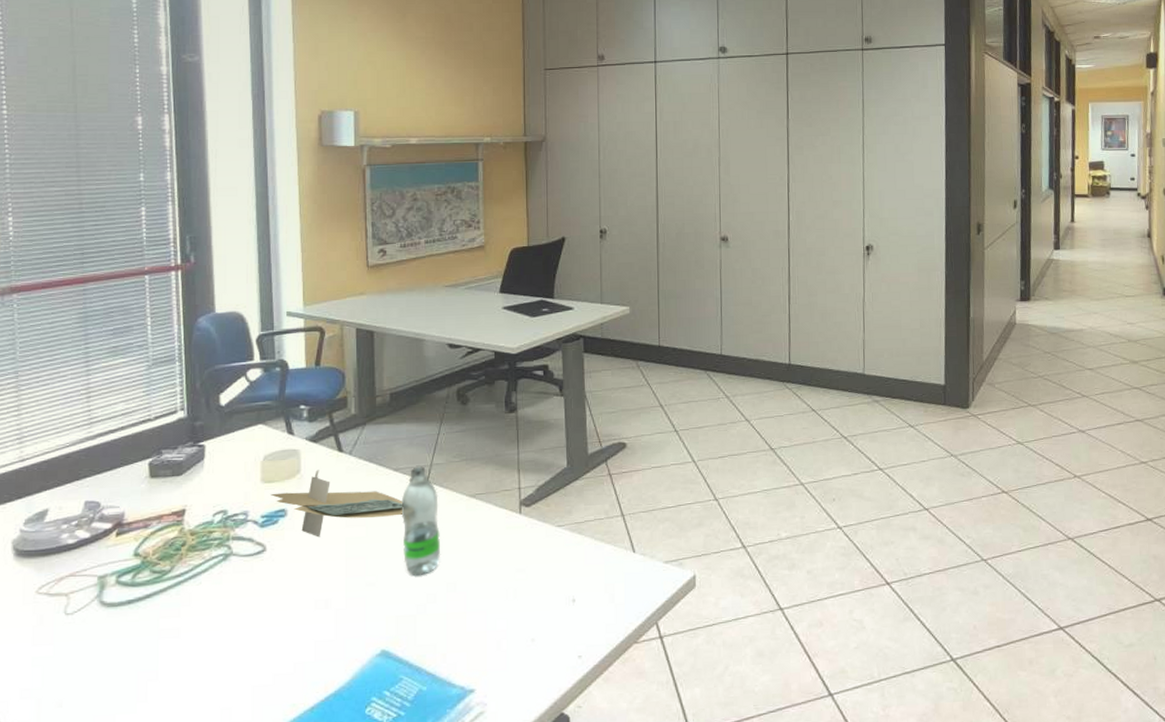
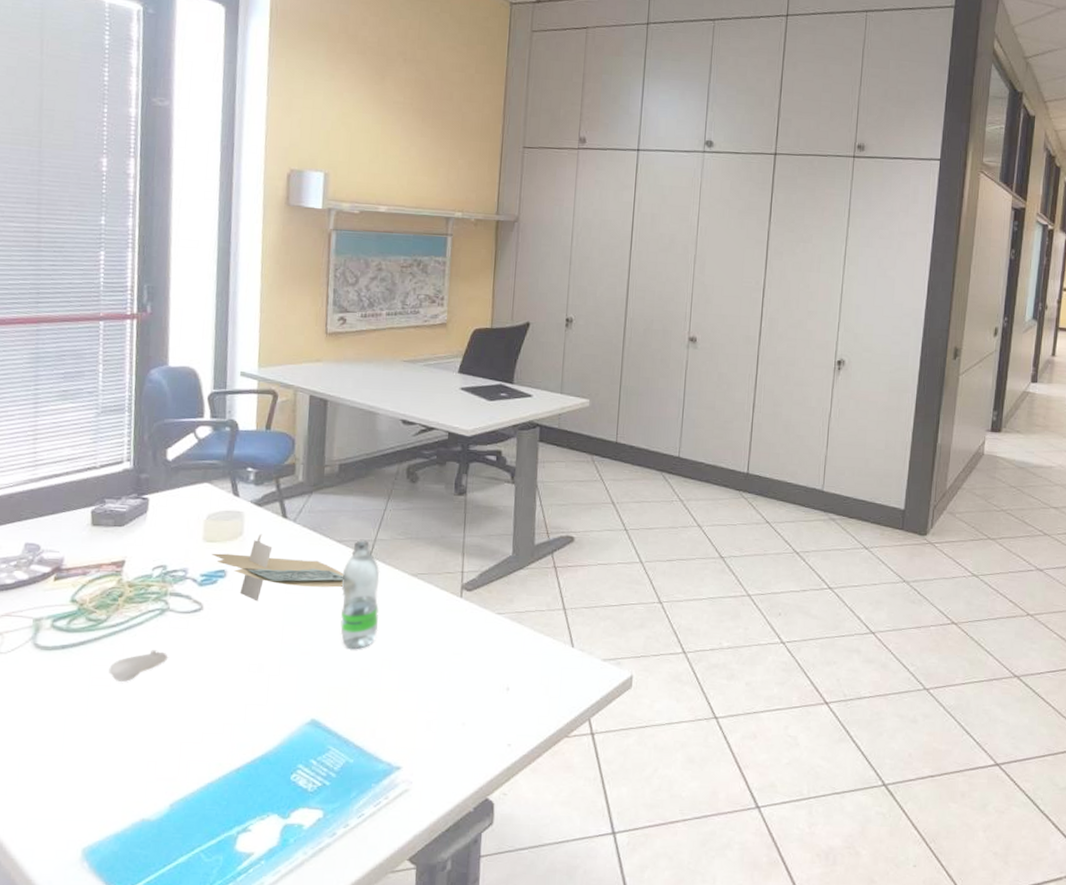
computer mouse: none [176,596,235,631] -> present [108,650,168,682]

